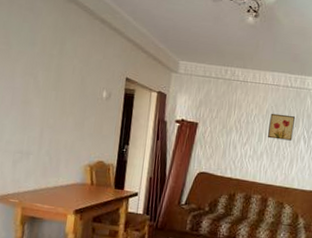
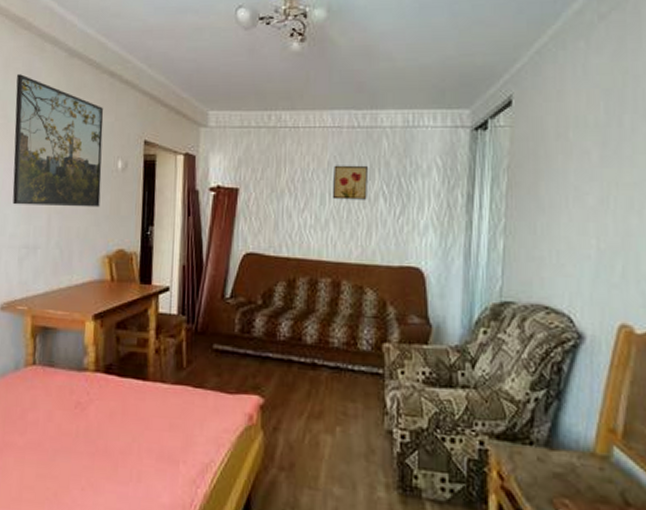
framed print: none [10,10,94,127] -> present [12,74,104,207]

